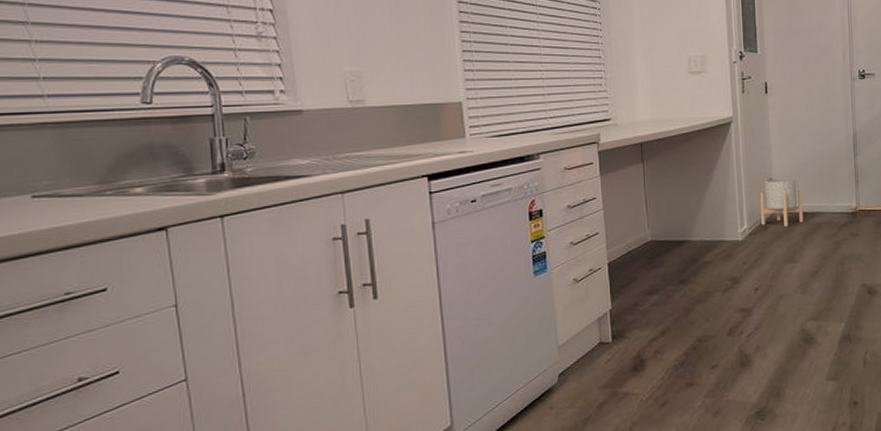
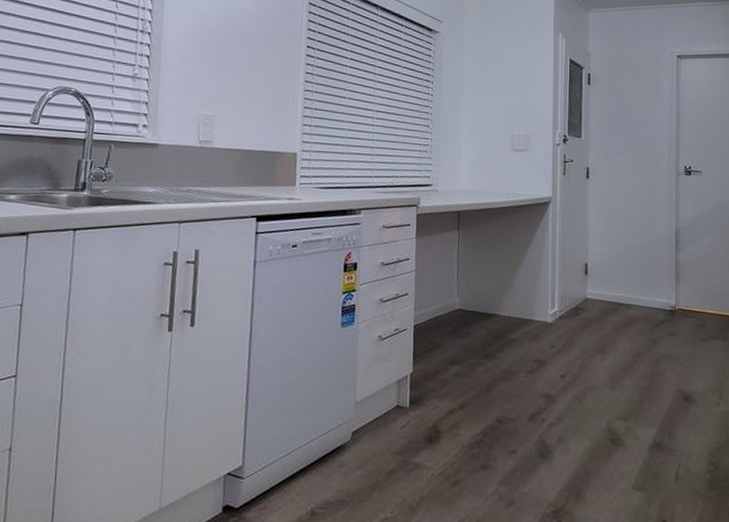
planter: present [760,178,804,227] -> none [573,263,619,316]

